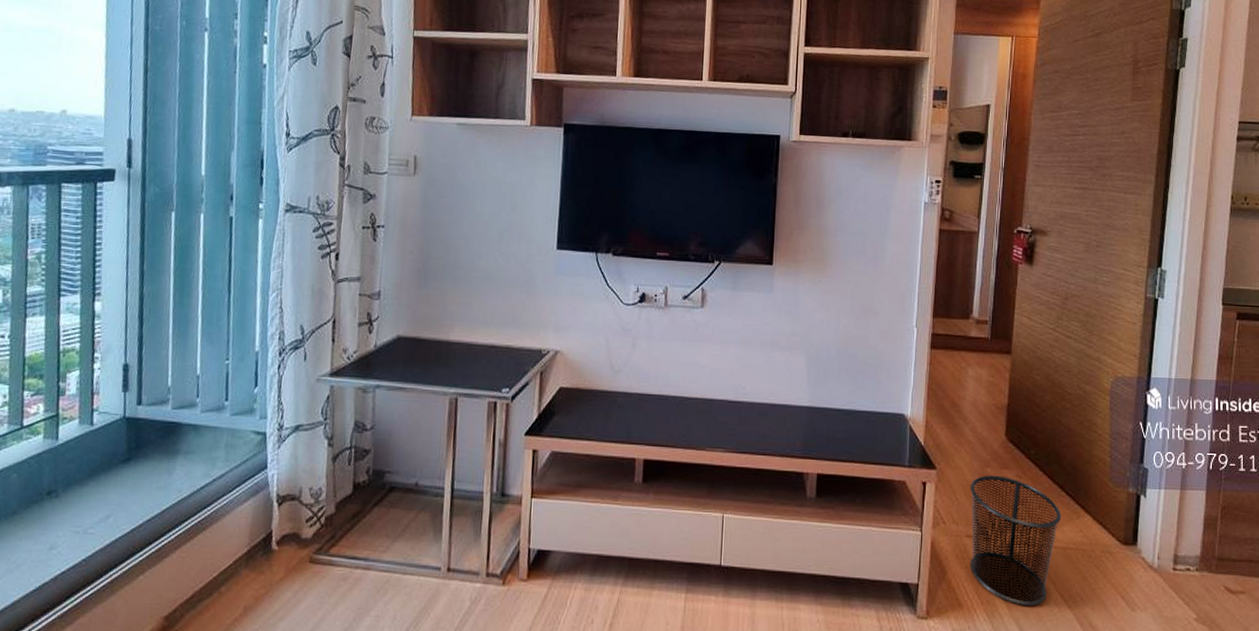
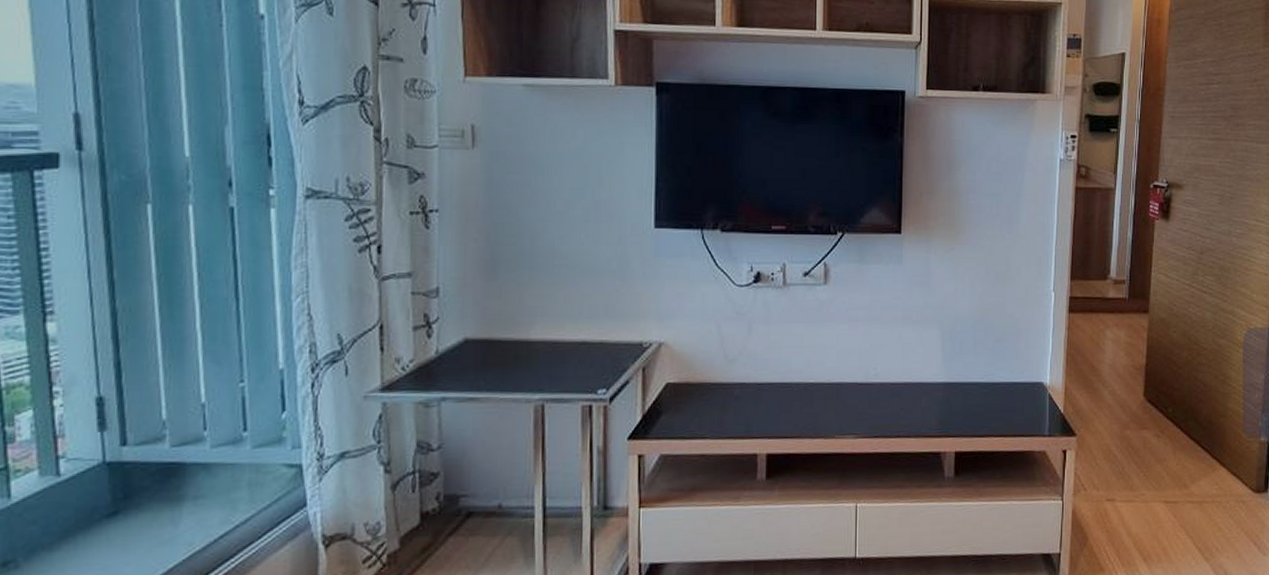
waste bin: present [970,475,1062,605] -> none [1109,436,1198,563]

